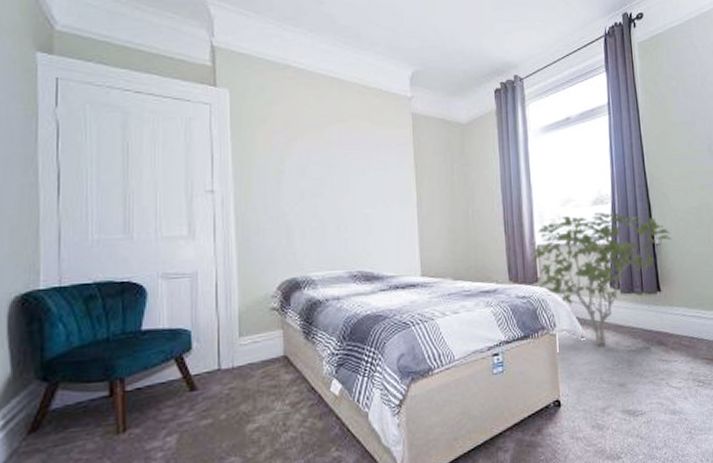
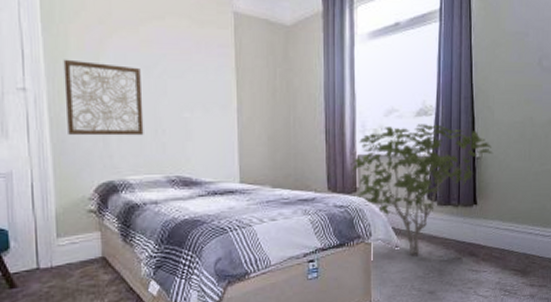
wall art: none [250,162,327,234] -> present [63,59,144,136]

